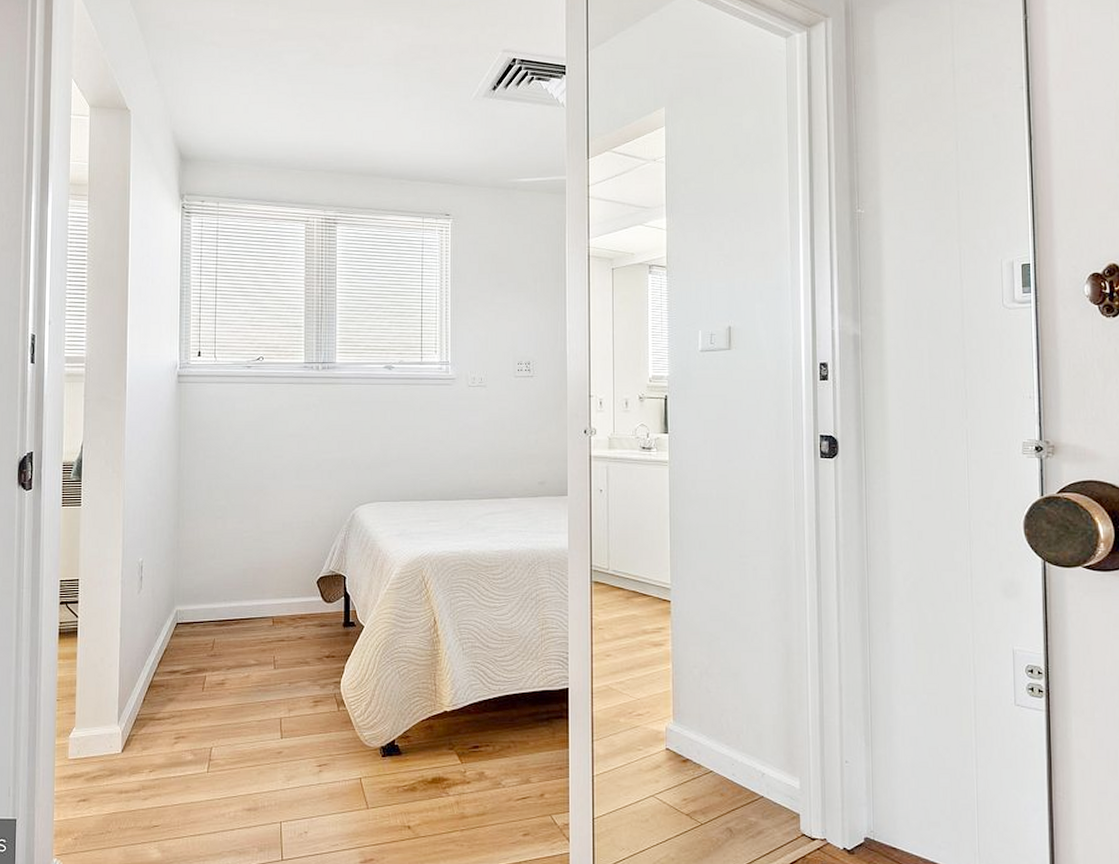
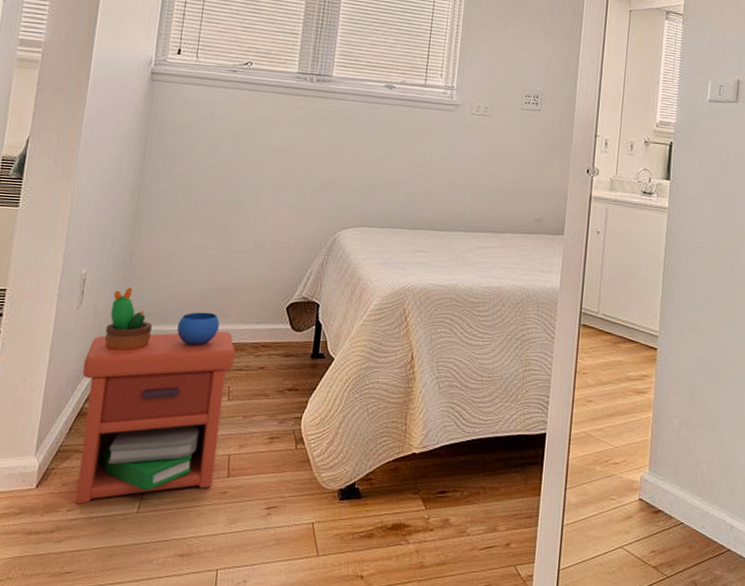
nightstand: none [148,571,276,766] -> present [75,287,236,504]

